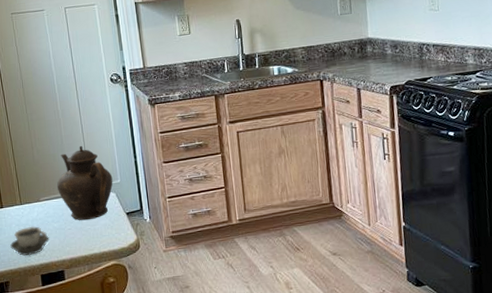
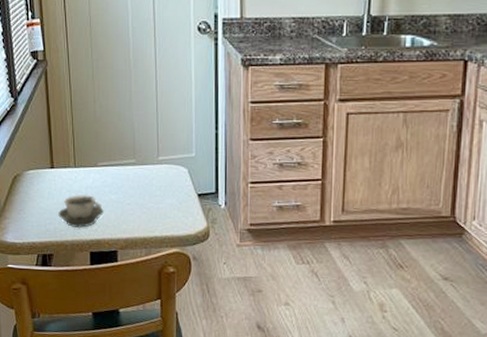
teapot: present [56,145,113,221] -> none [118,105,187,197]

